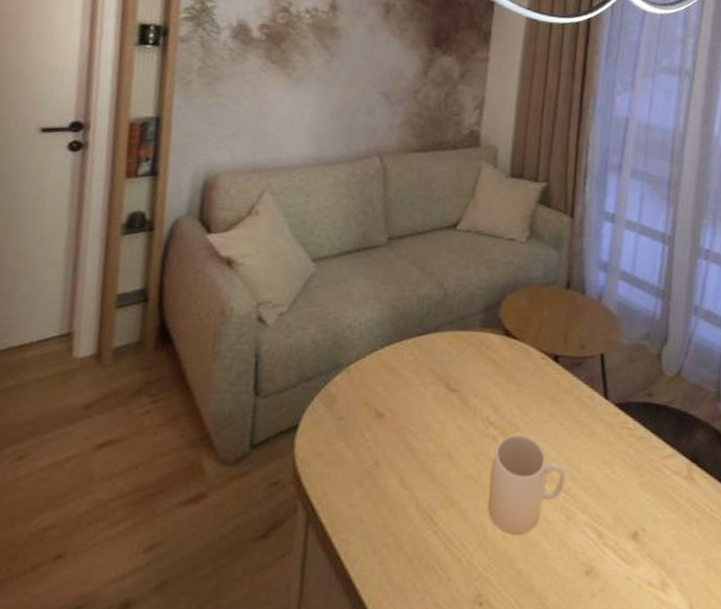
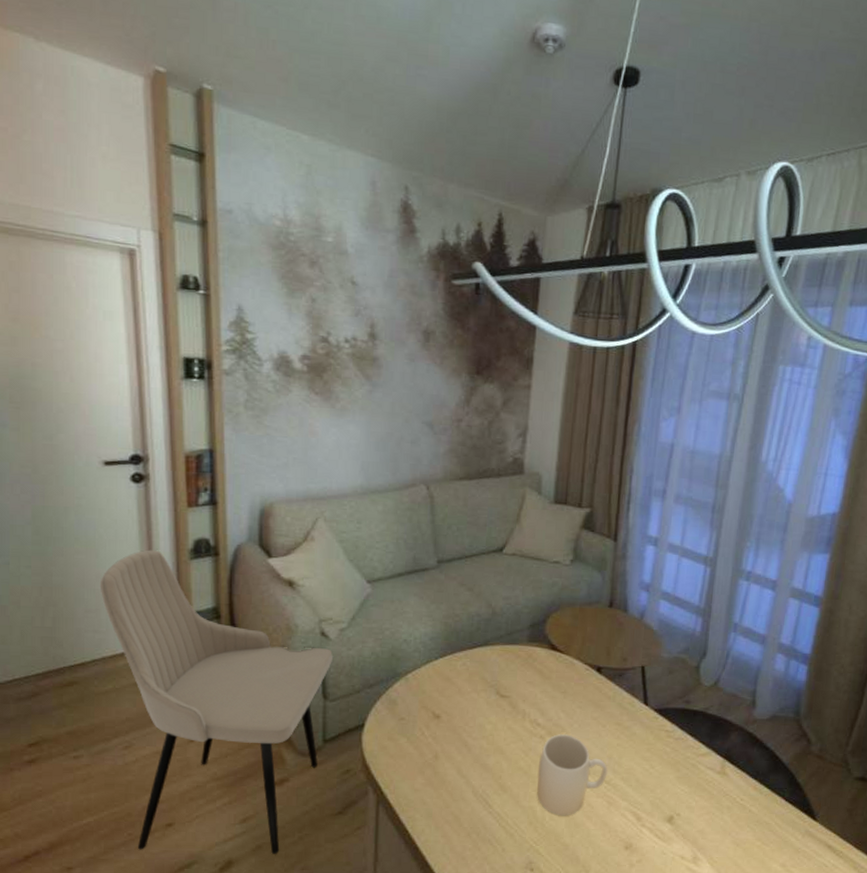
dining chair: none [16,224,269,592] -> present [99,549,333,854]

